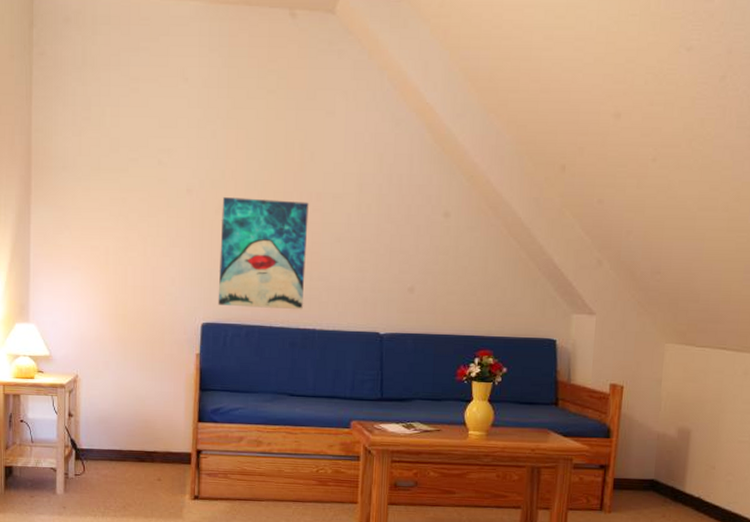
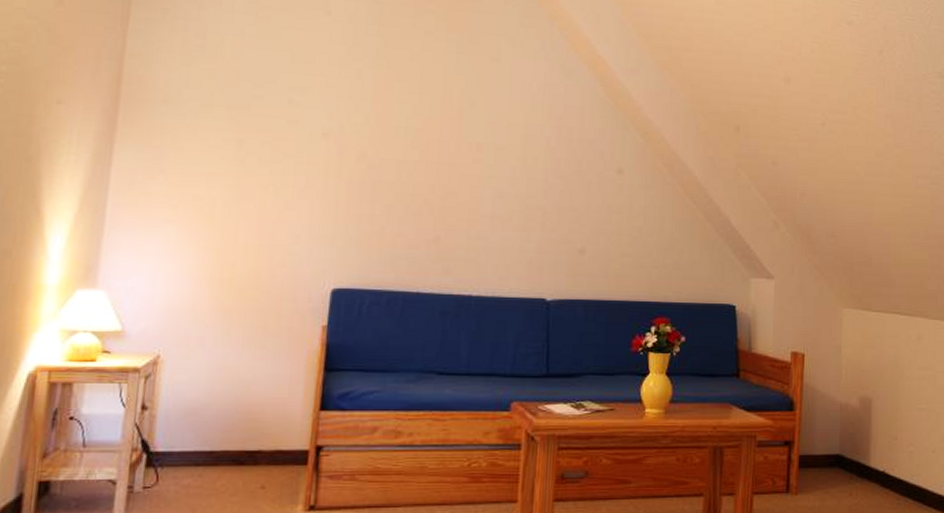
wall art: present [218,197,309,310] -> none [353,144,468,274]

